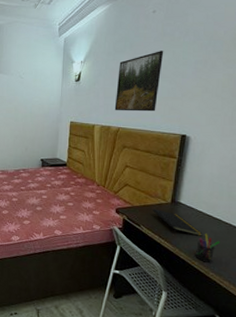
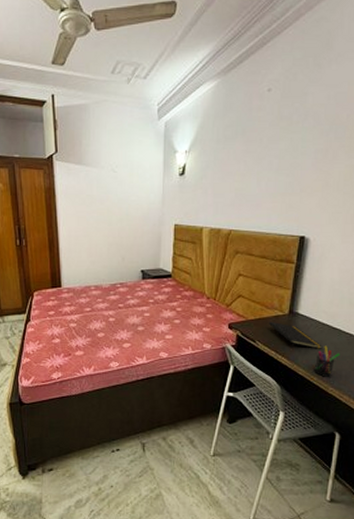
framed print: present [114,51,164,112] -> none [225,138,281,211]

